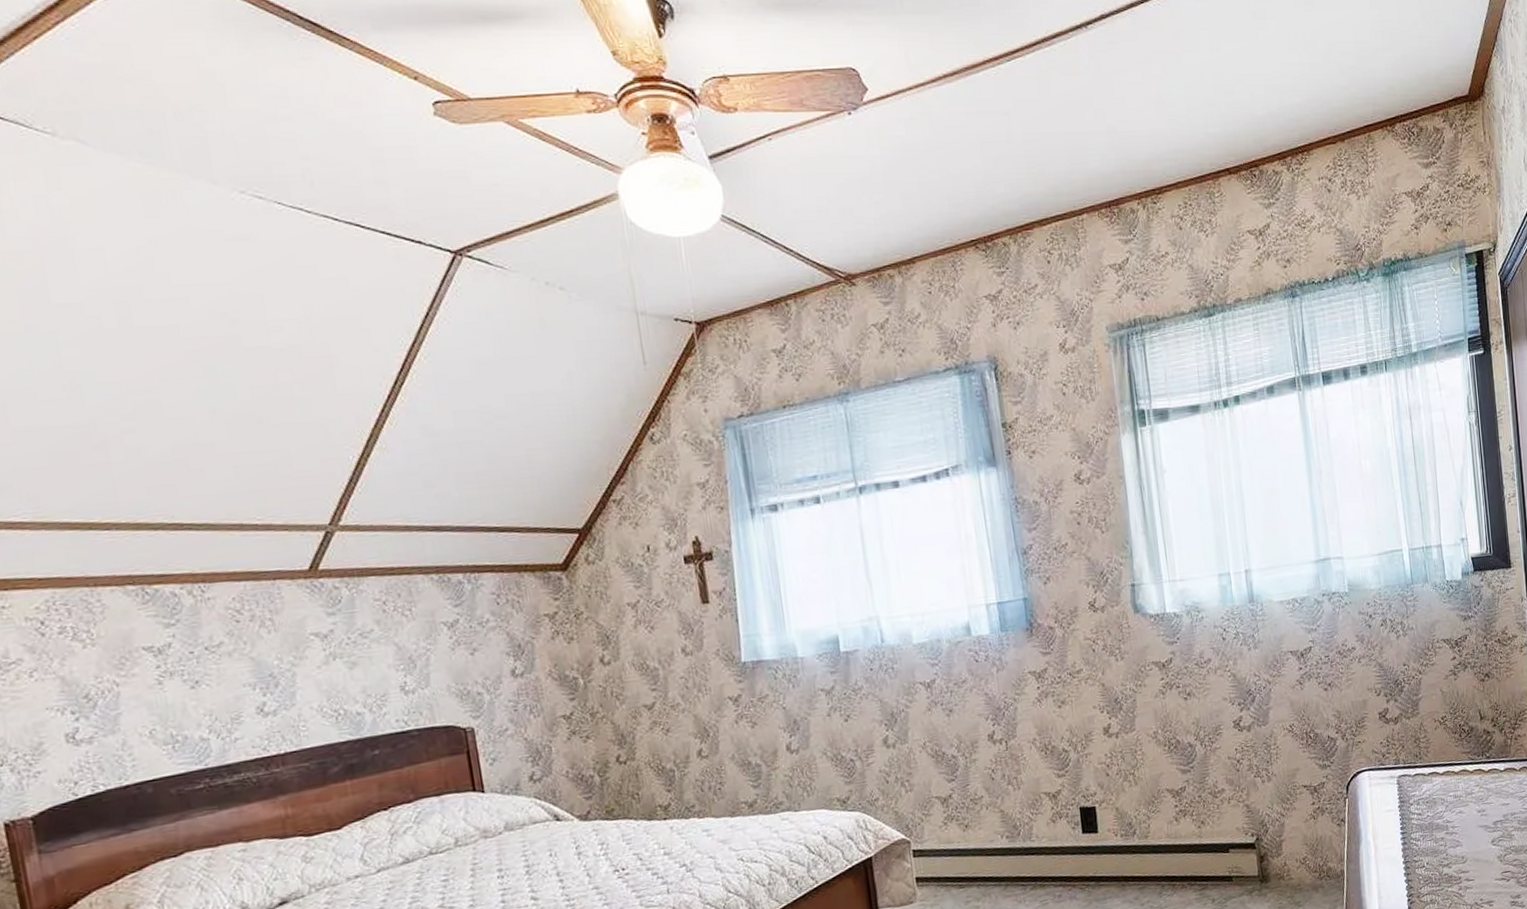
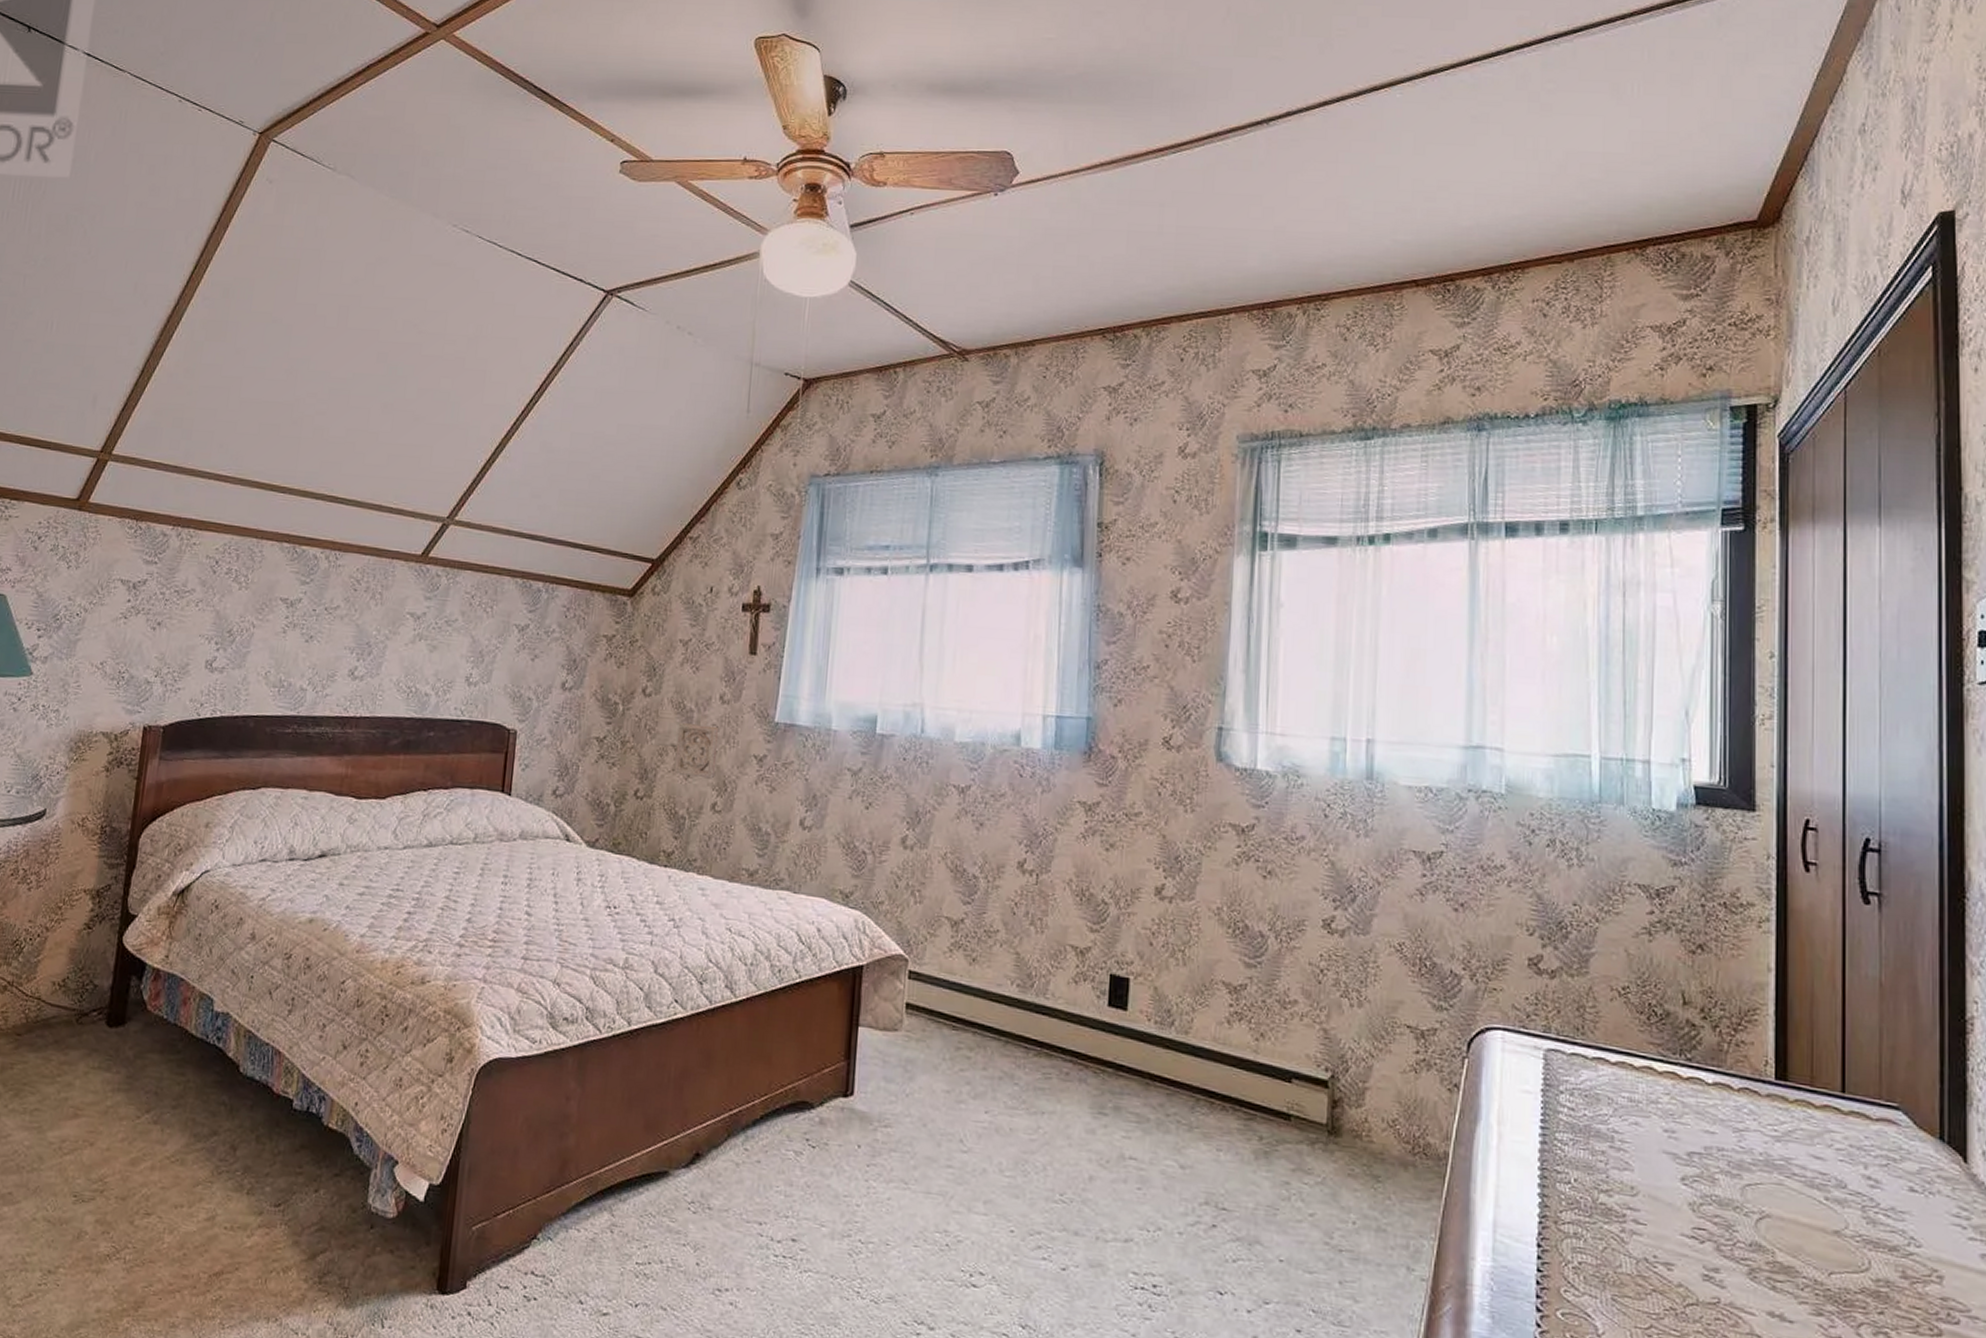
wall ornament: none [645,679,695,732] -> present [674,722,719,779]

